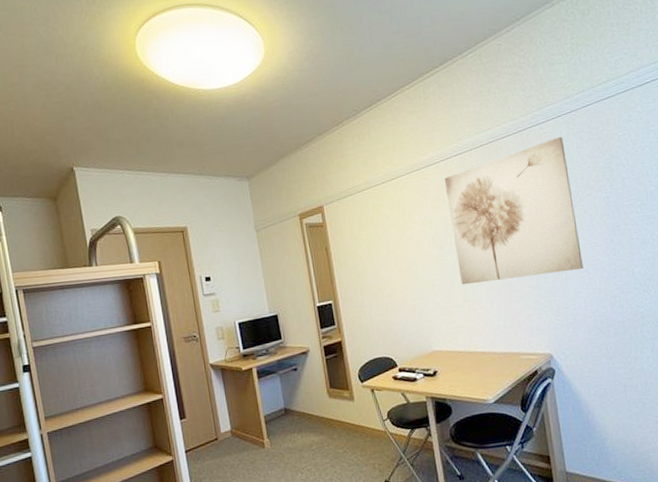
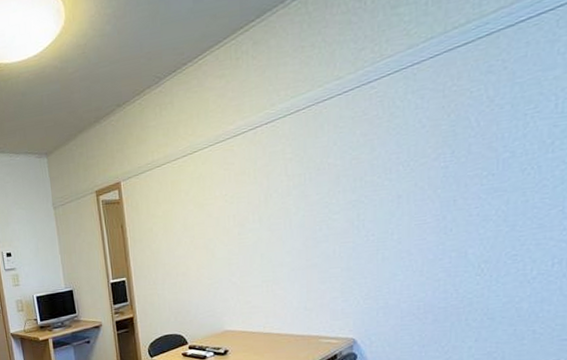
wall art: present [444,137,583,285] -> none [251,96,405,265]

